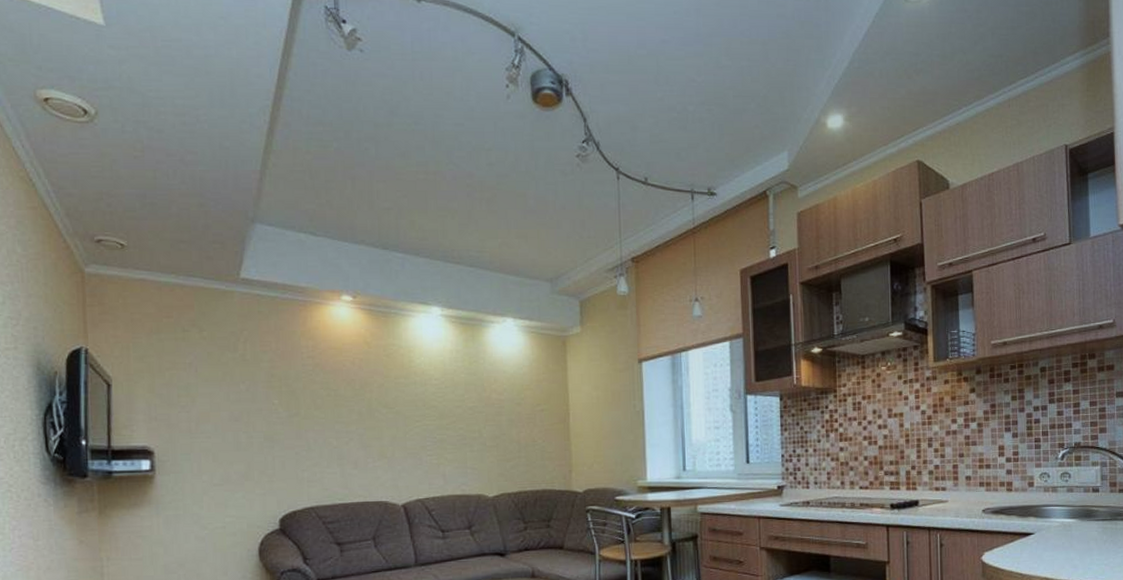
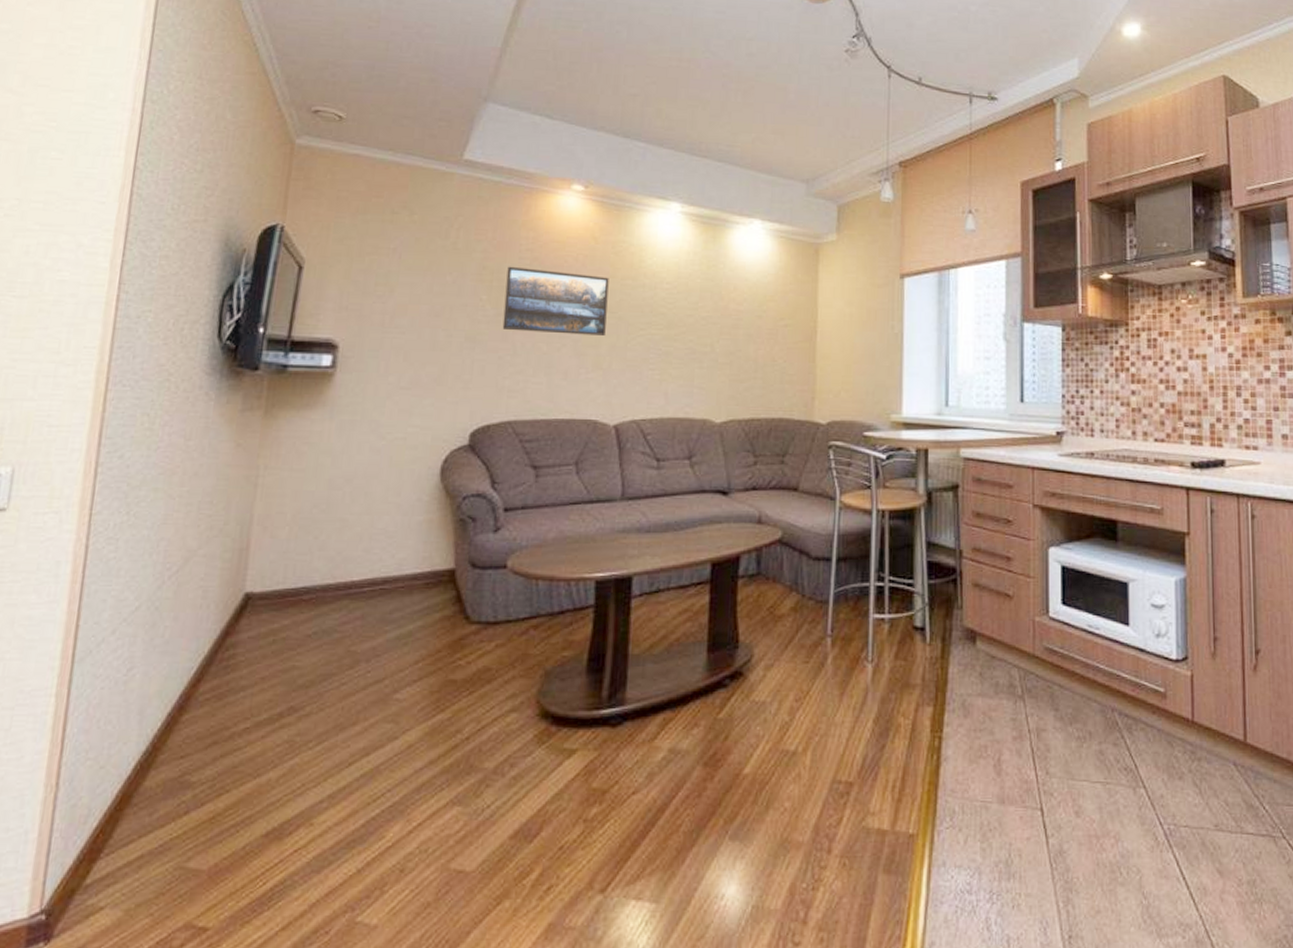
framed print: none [293,373,386,430] -> present [502,266,609,335]

